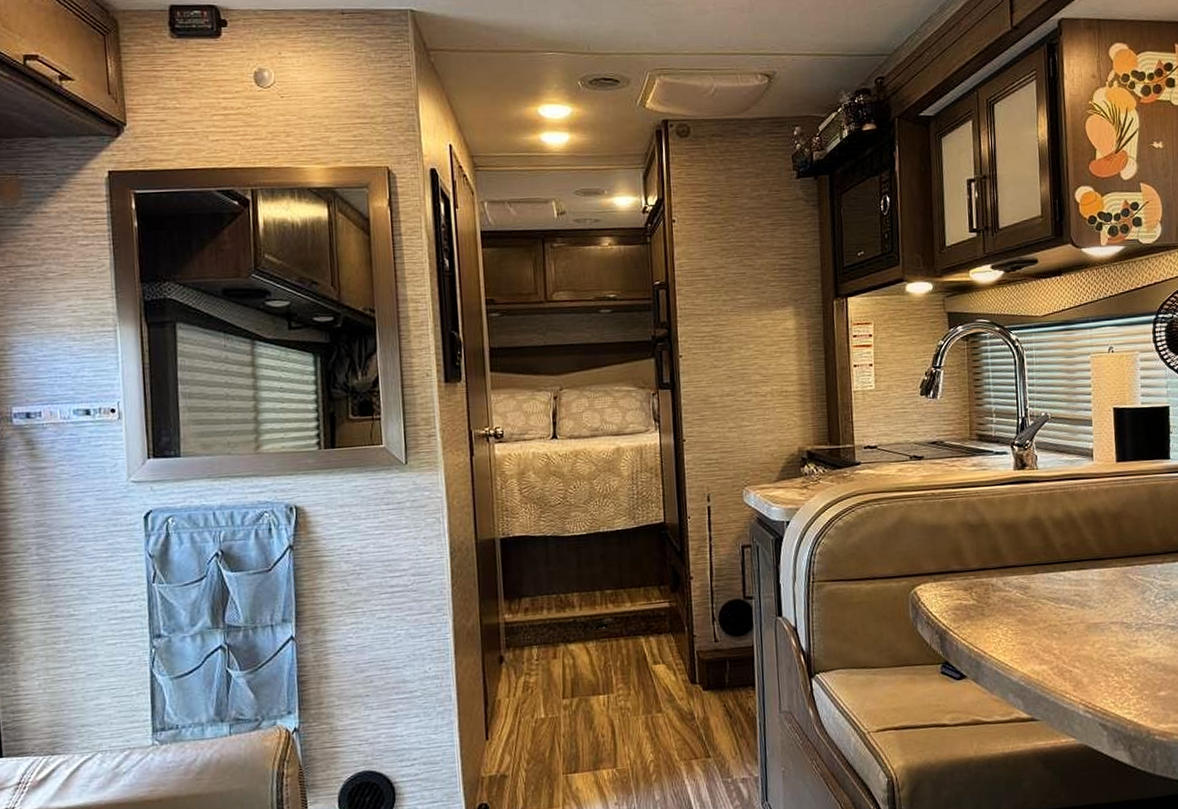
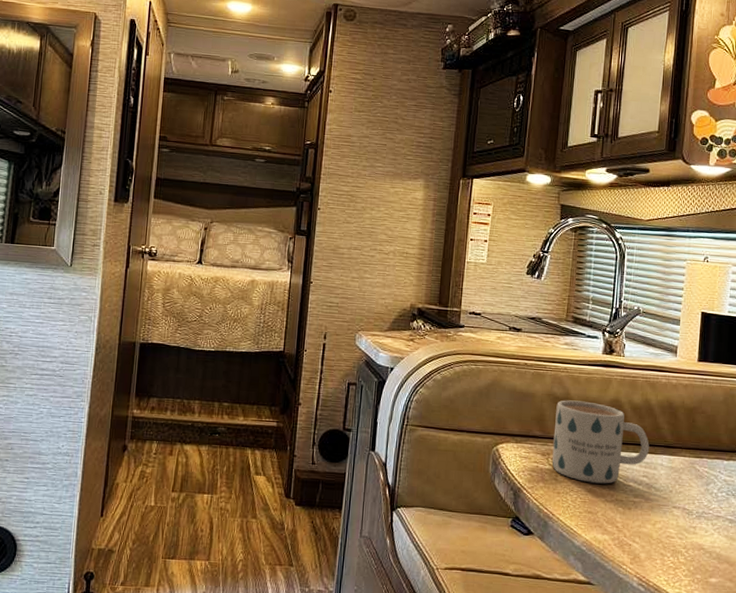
mug: none [972,524,1078,612] -> present [552,400,650,484]

